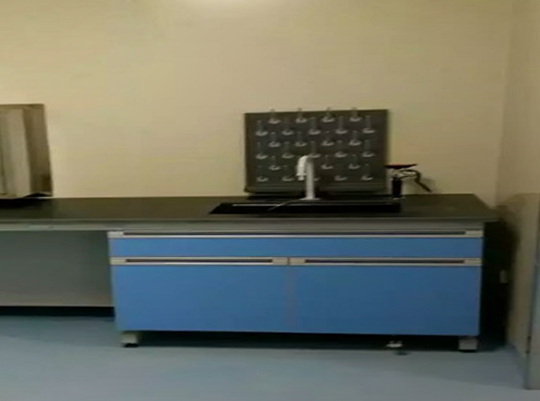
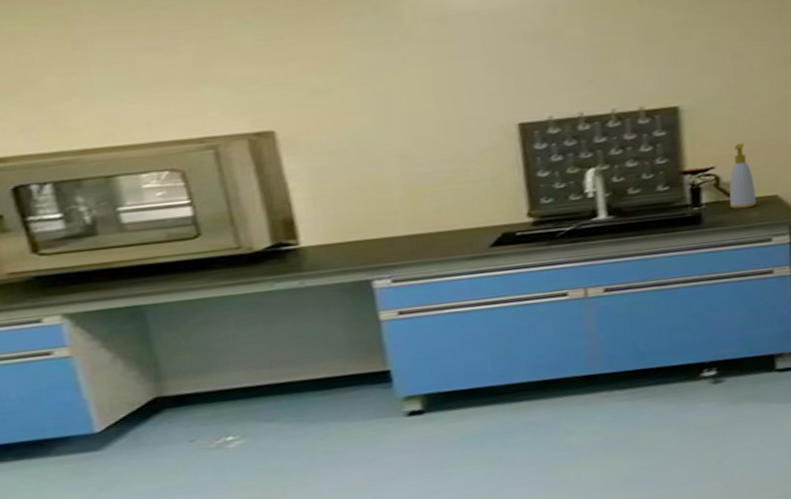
soap bottle: none [427,145,454,203] -> present [729,143,757,209]

